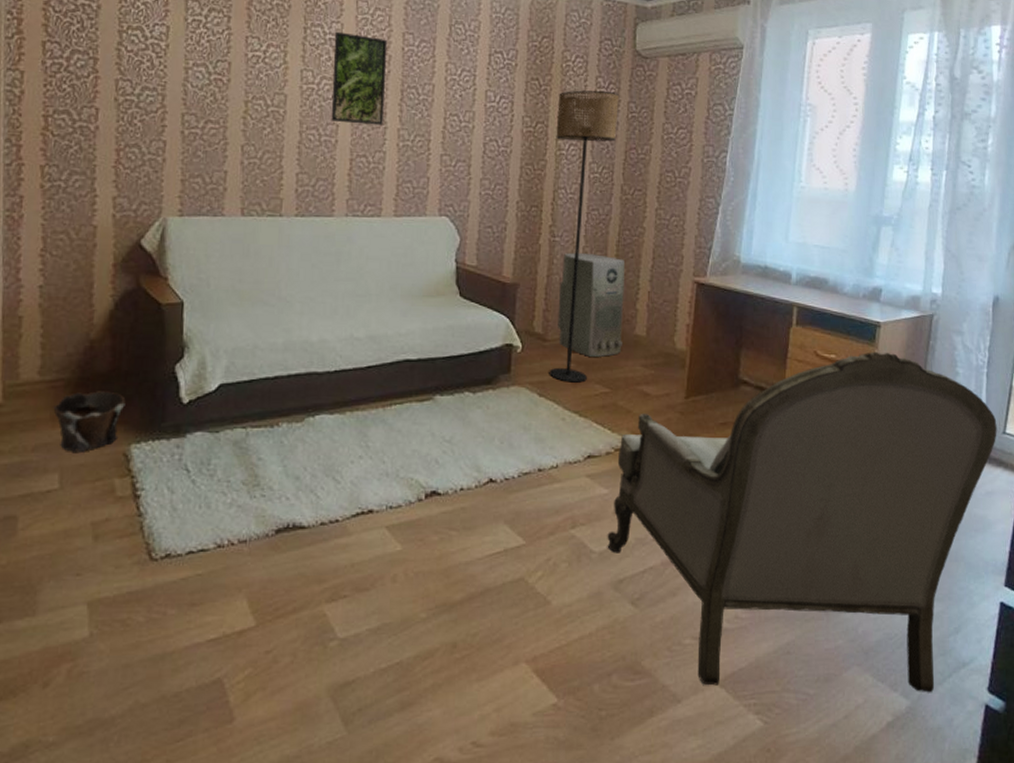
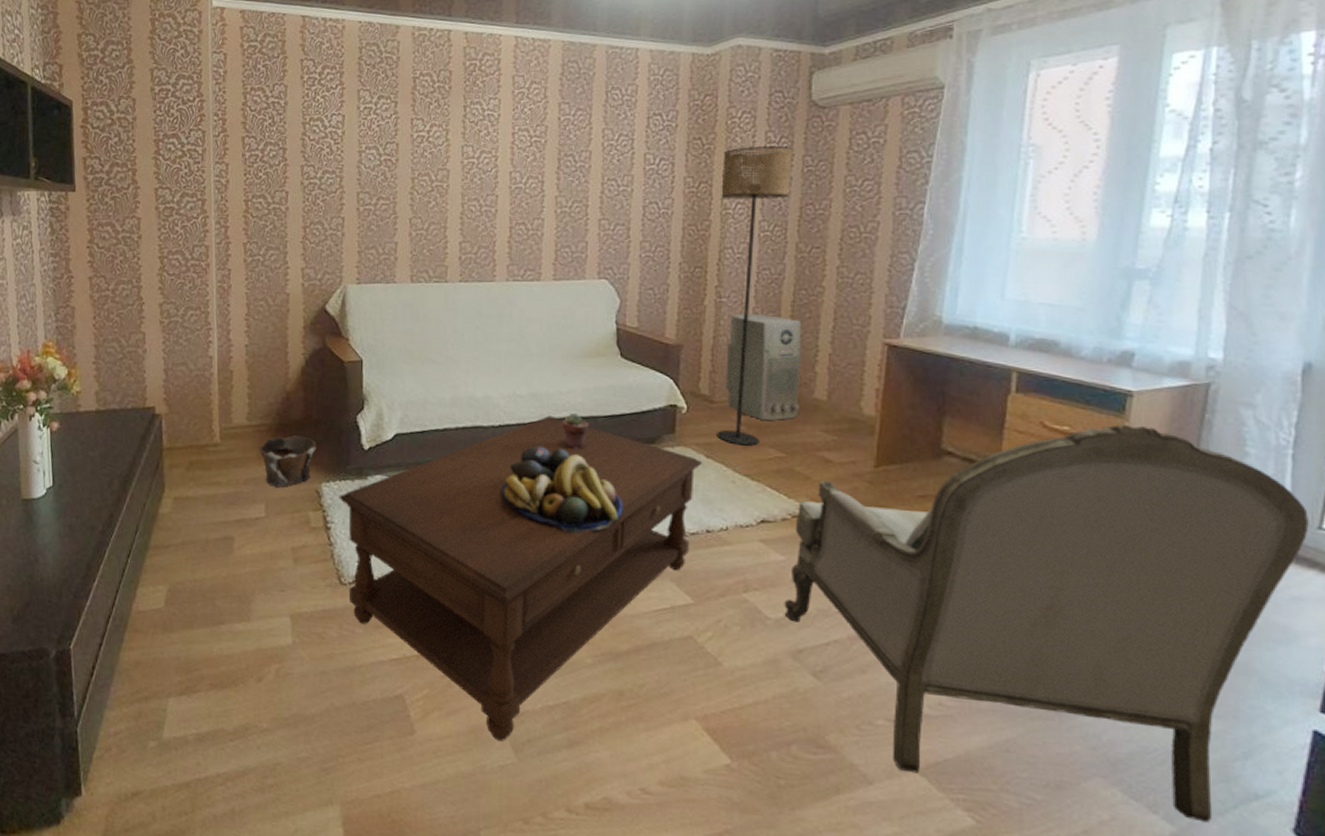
coffee table: none [151,358,535,715] -> present [339,415,702,742]
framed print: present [331,31,388,126] -> none [490,107,544,194]
fruit bowl: none [335,391,459,482] -> present [501,446,623,533]
potted succulent: none [401,354,427,393] -> present [562,412,589,449]

